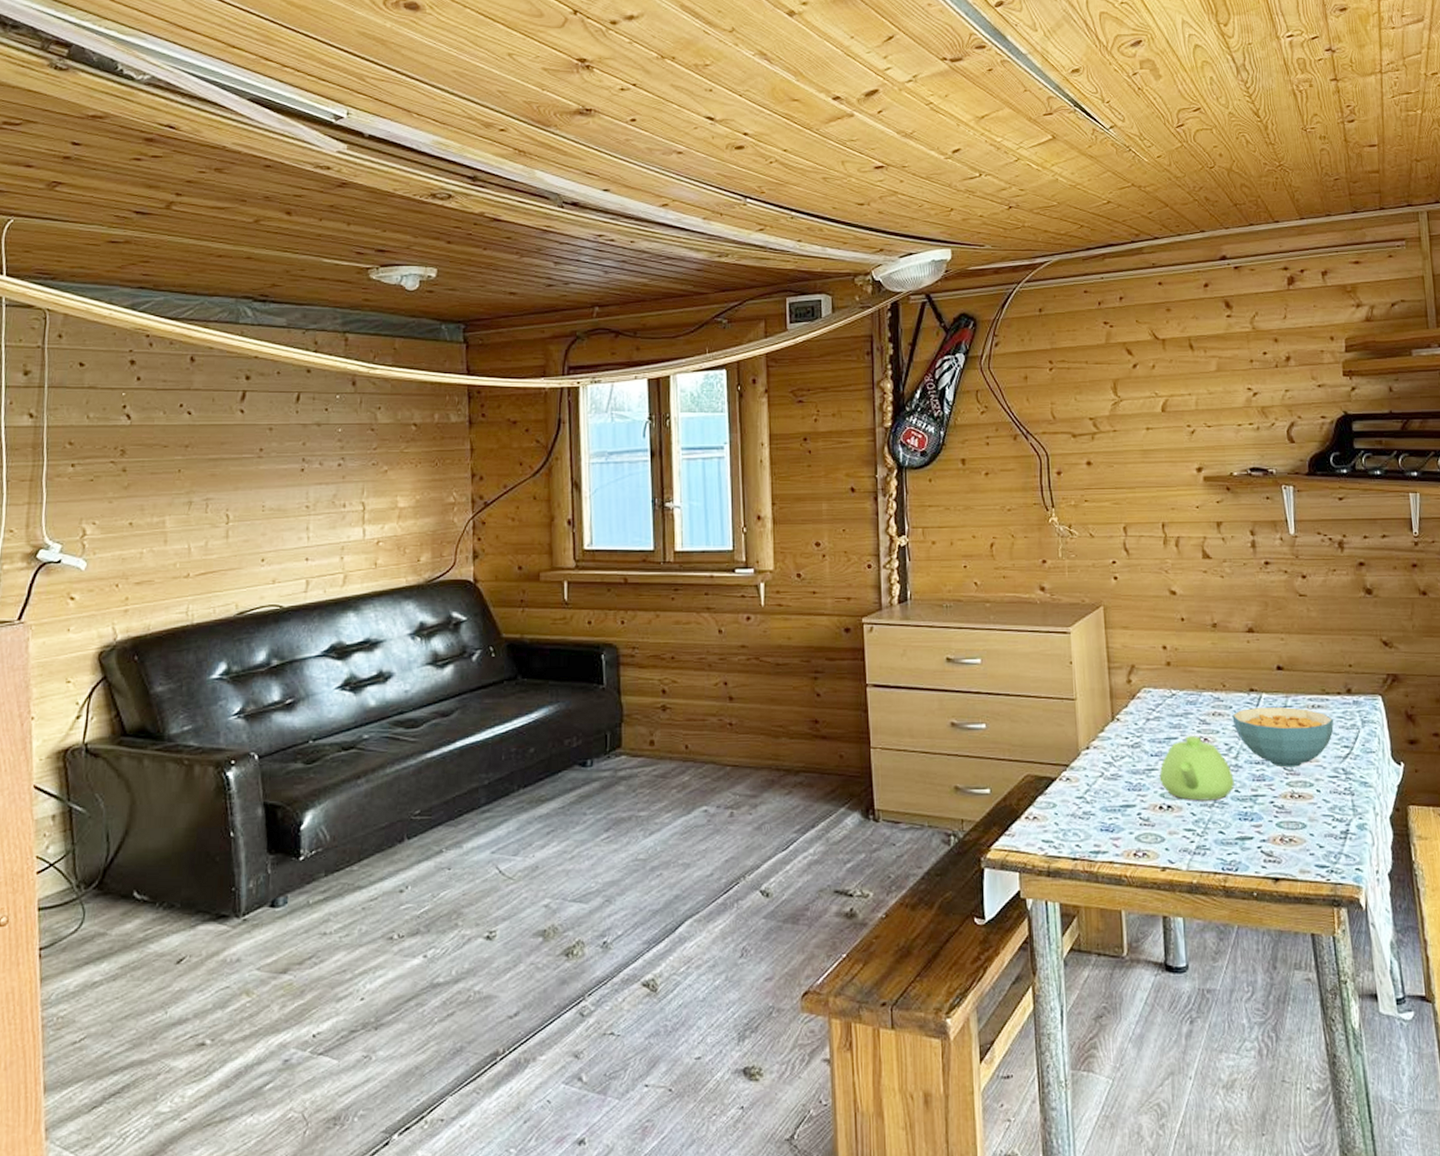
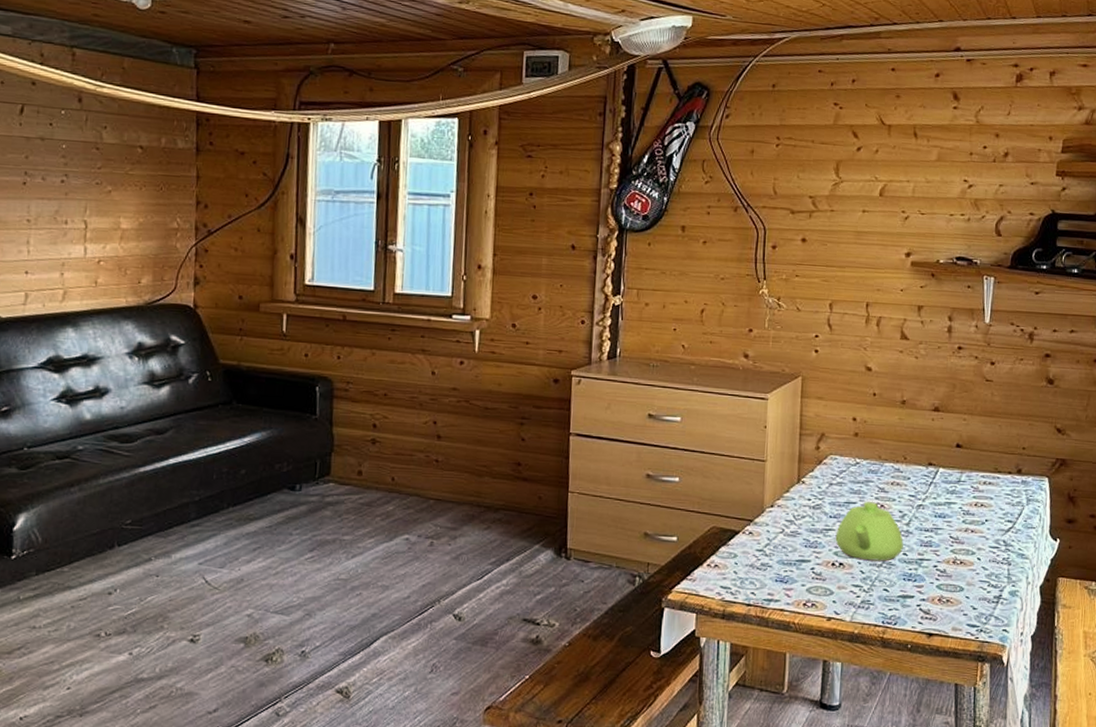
cereal bowl: present [1232,707,1334,768] -> none [909,480,1001,537]

